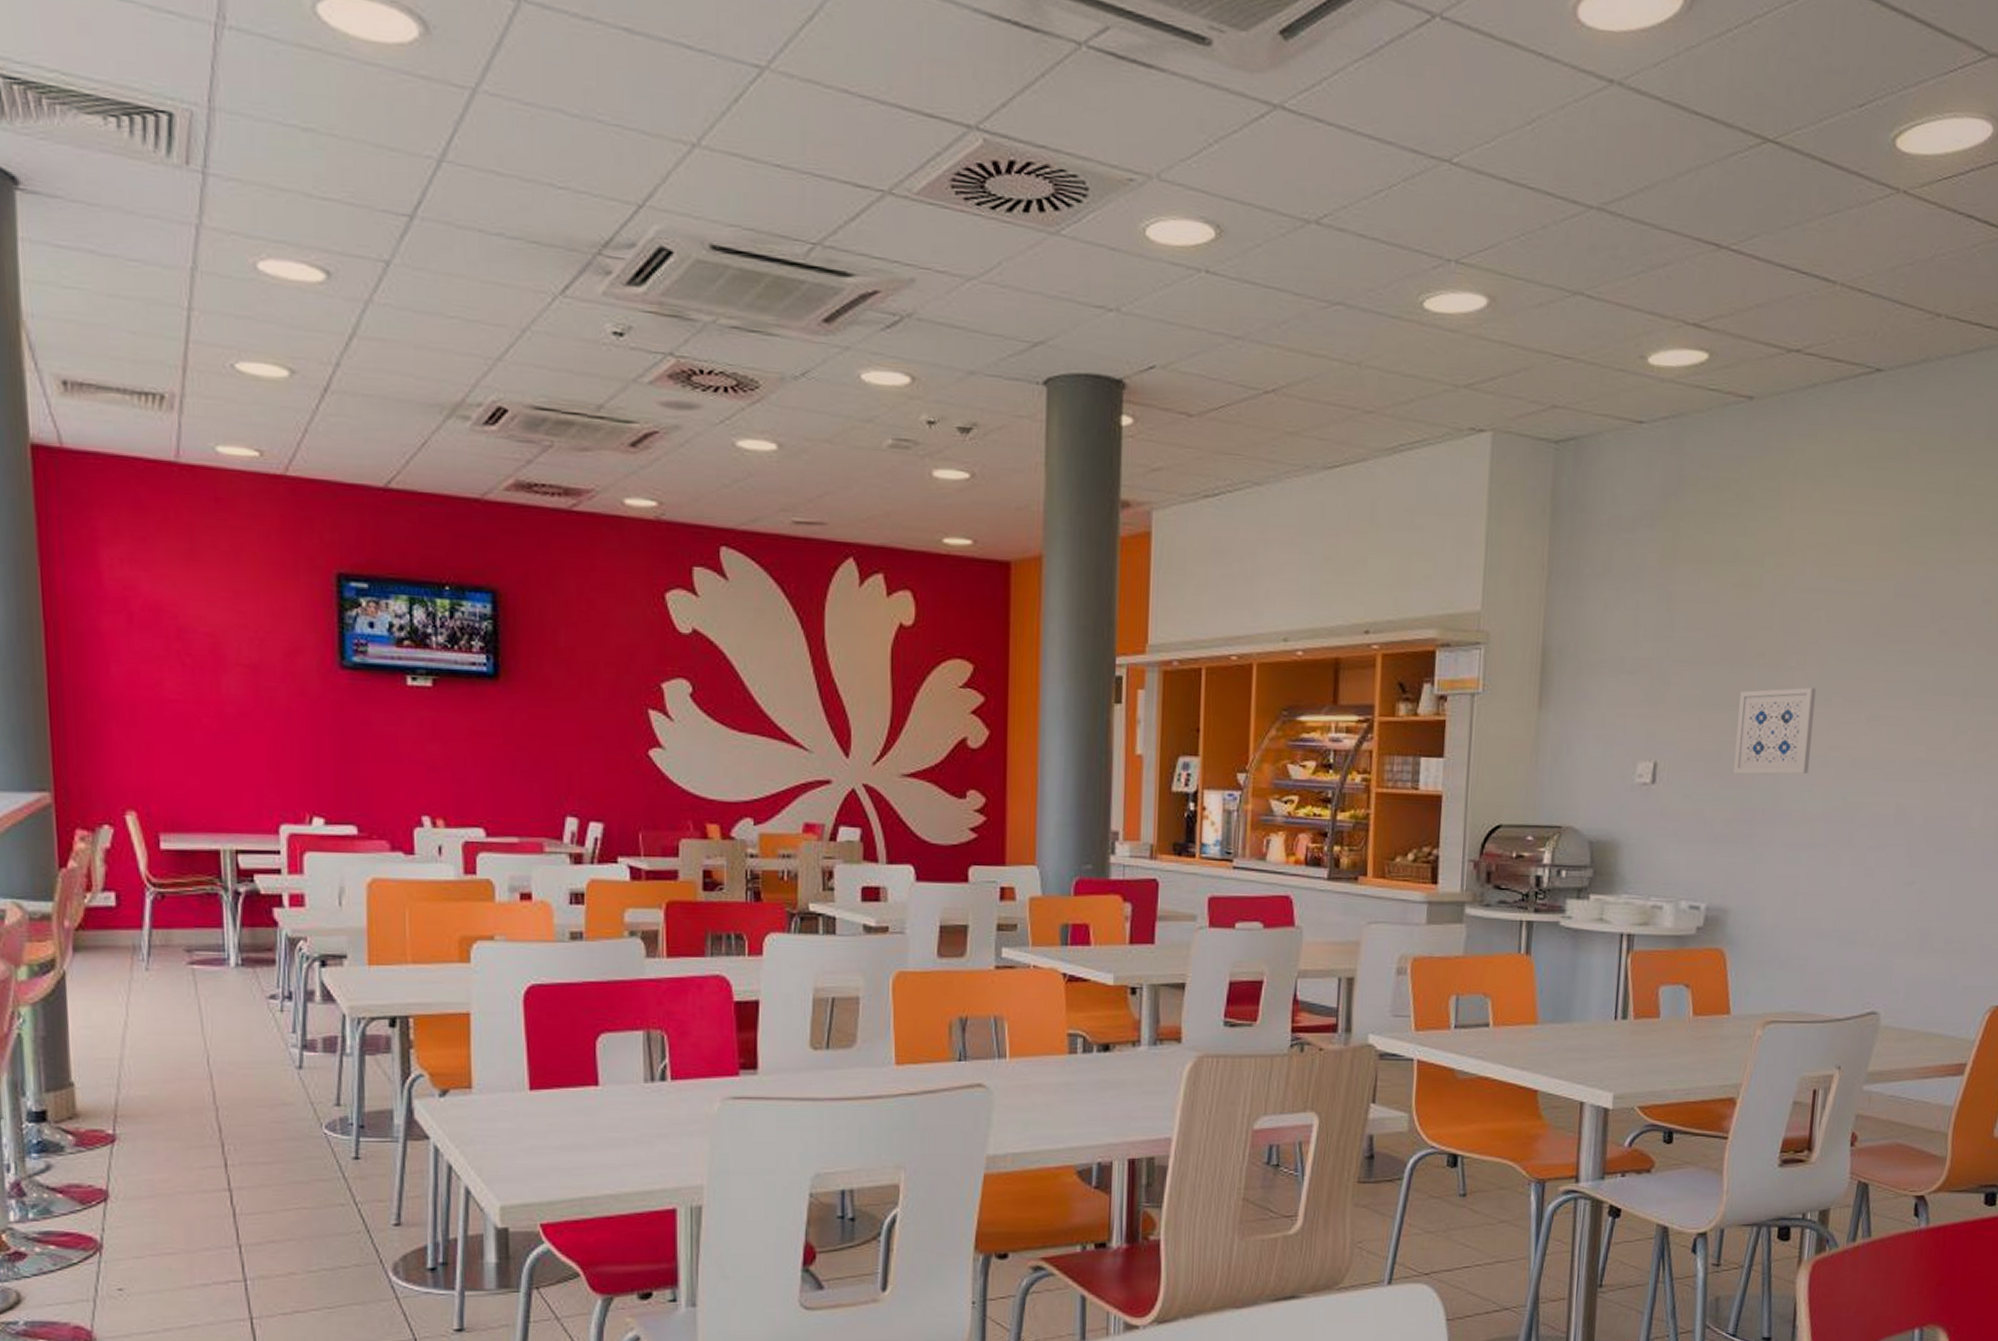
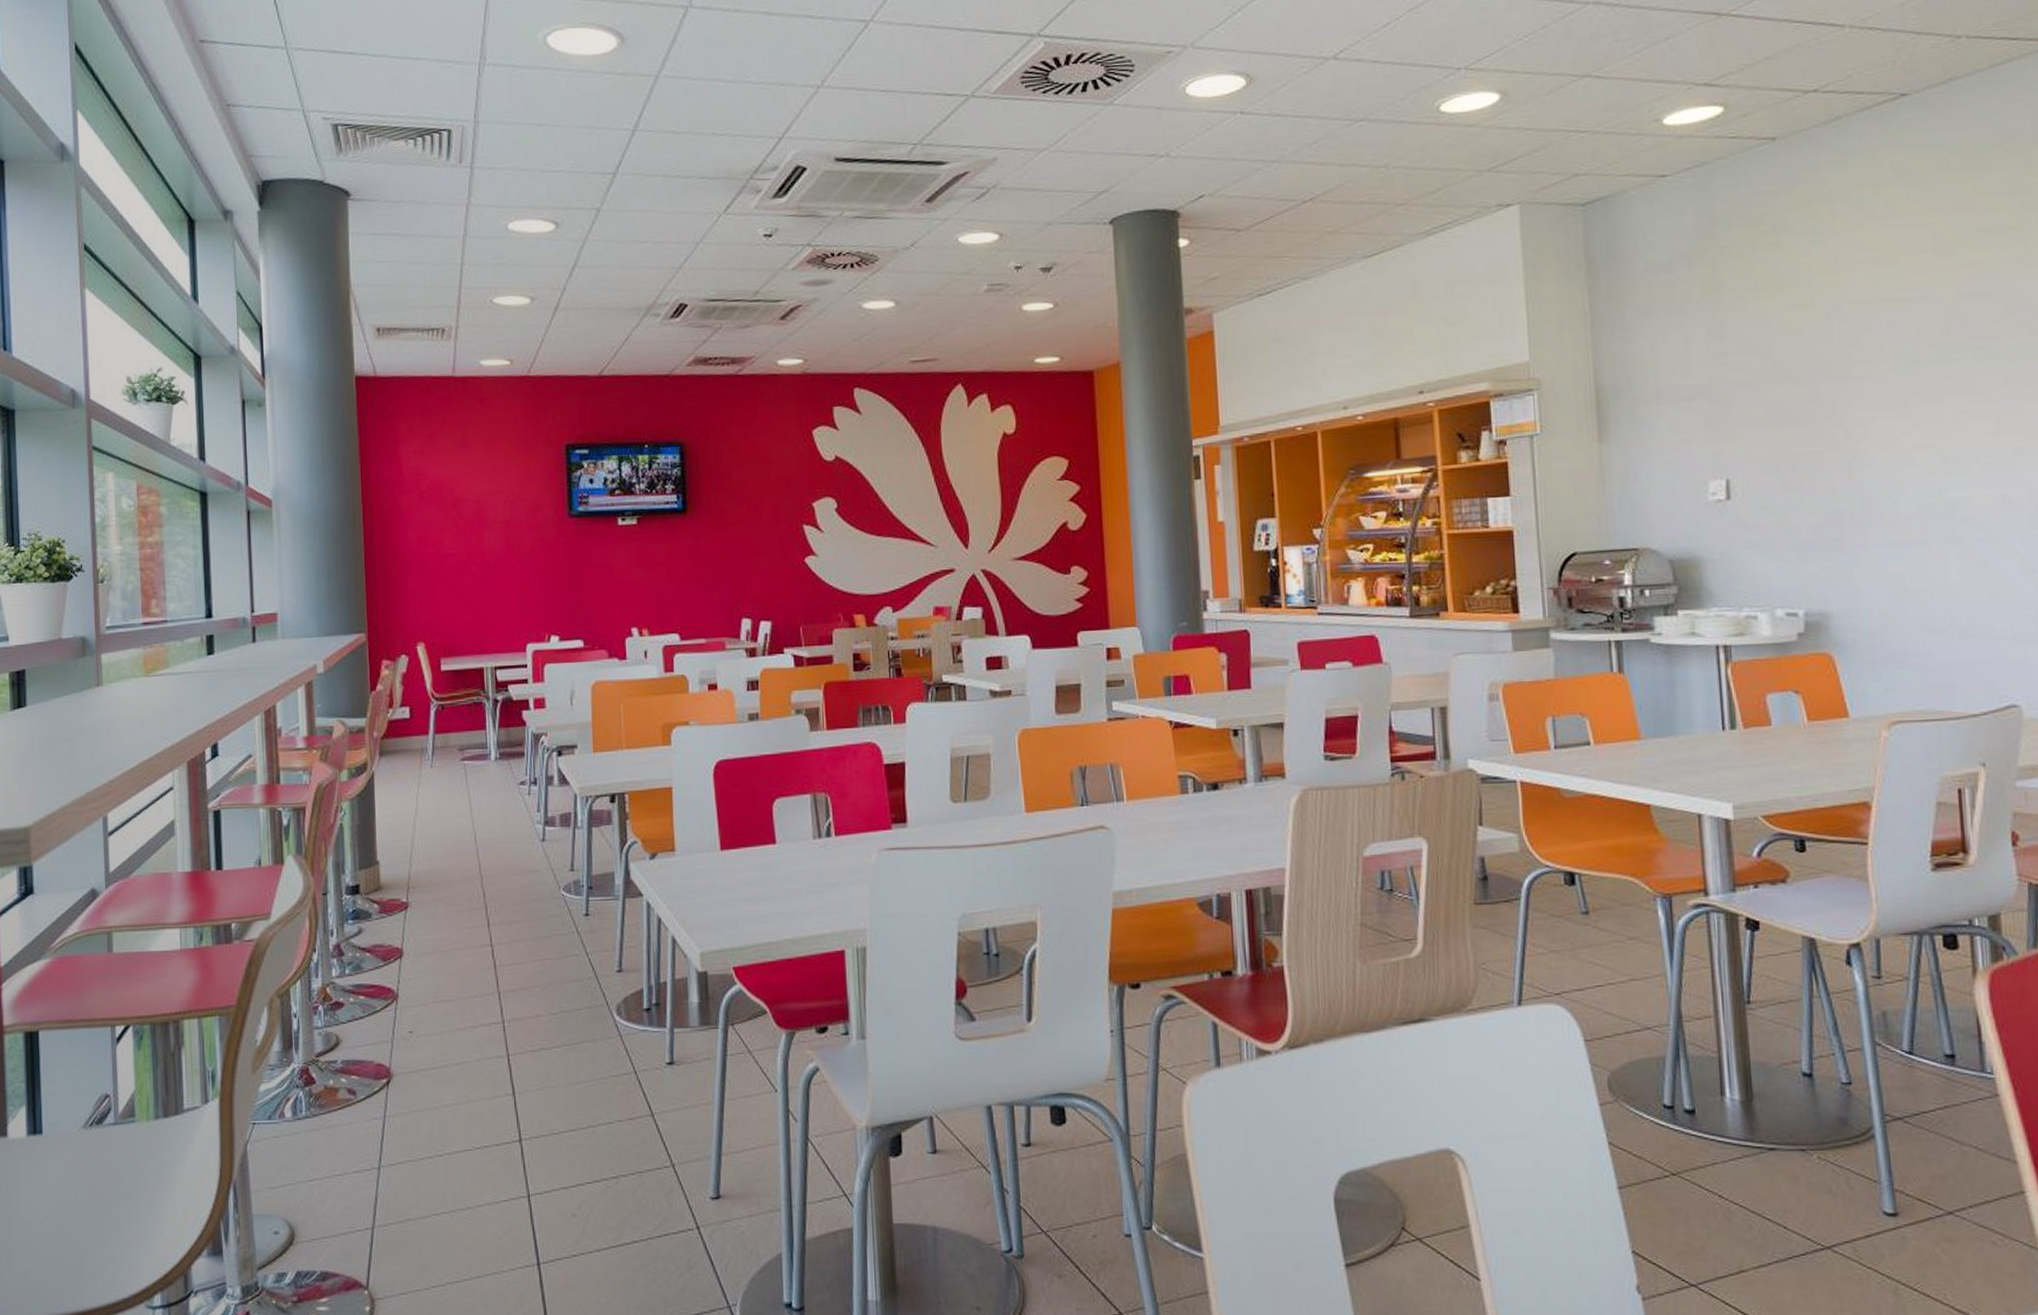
wall art: present [1733,687,1816,775] -> none [1806,392,1896,483]

